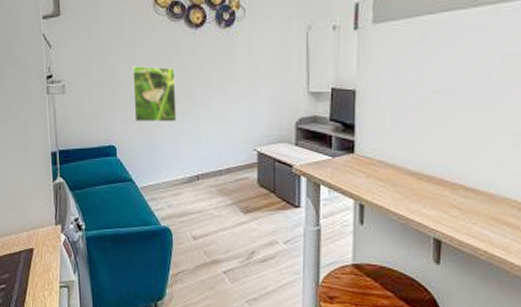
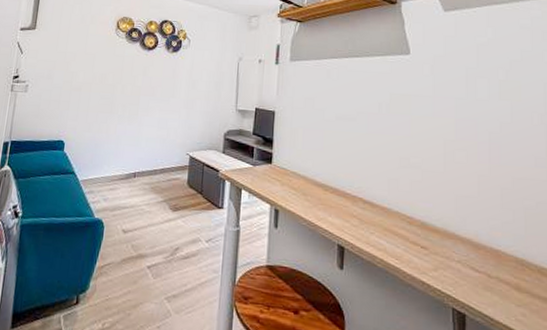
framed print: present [131,65,177,123] -> none [85,74,127,125]

